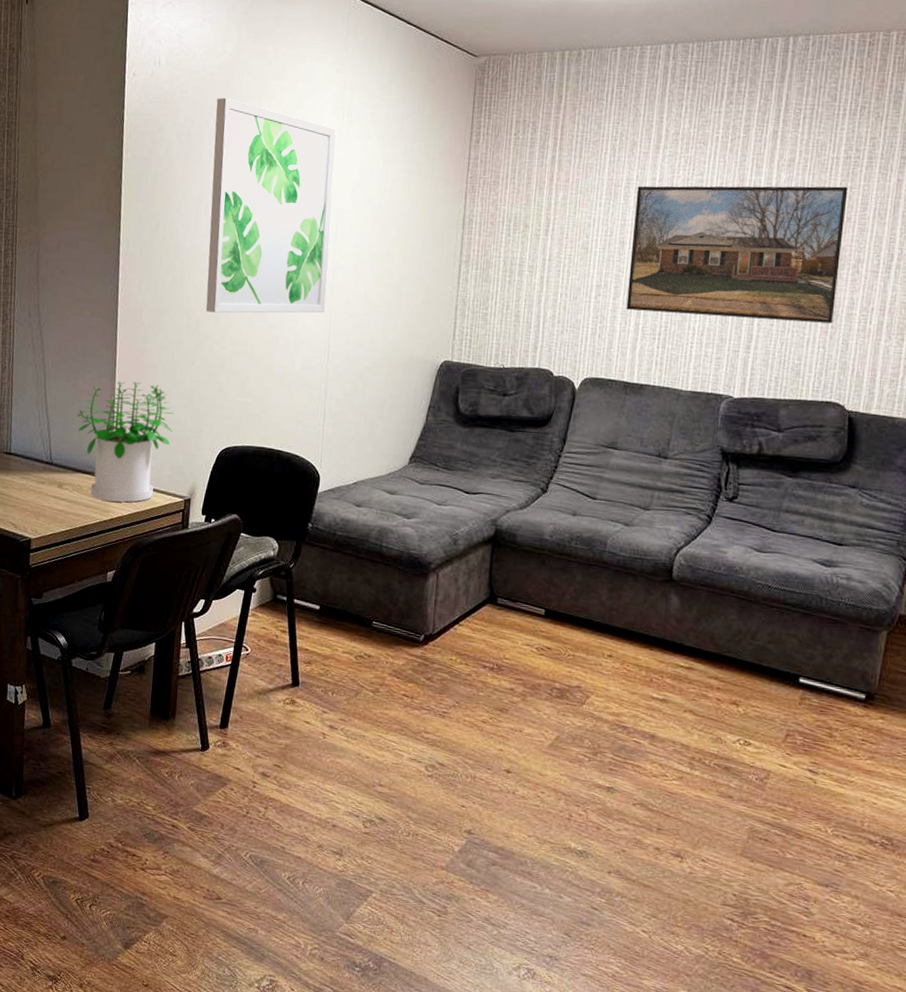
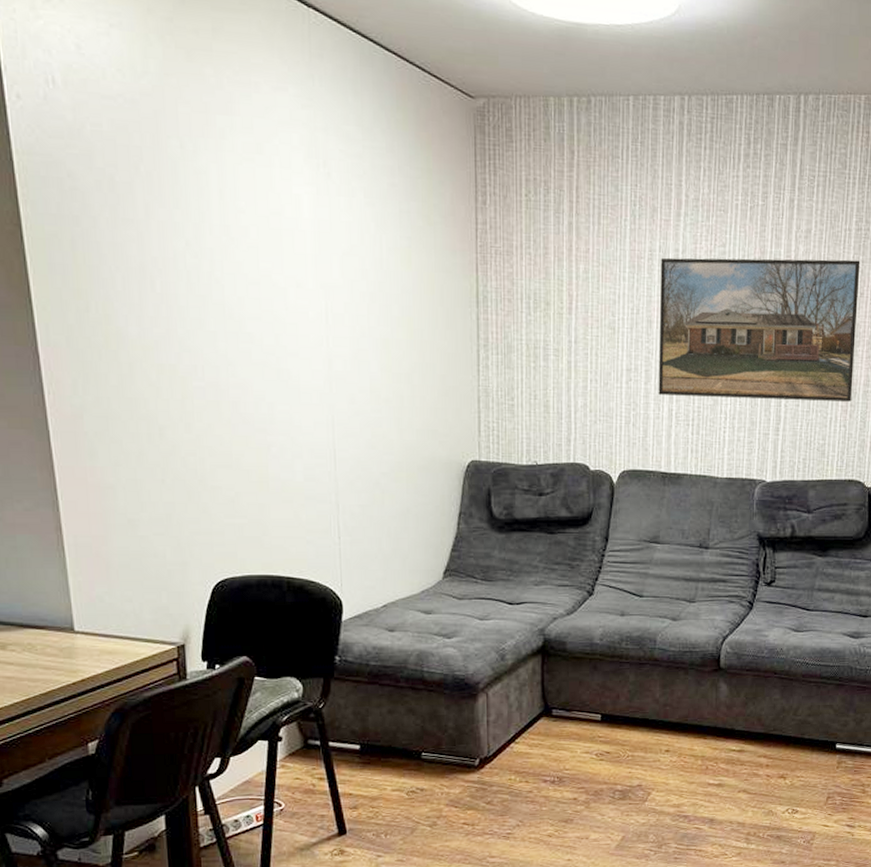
potted plant: present [77,381,174,503] -> none [11,508,149,659]
wall art: present [205,97,336,313] -> none [145,134,324,417]

